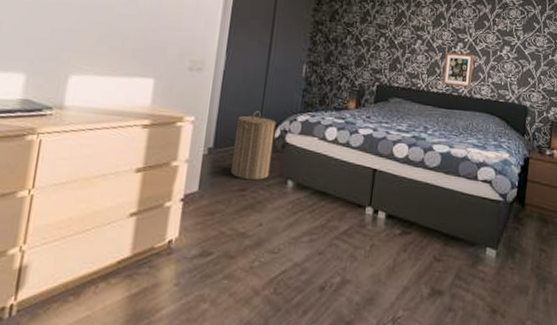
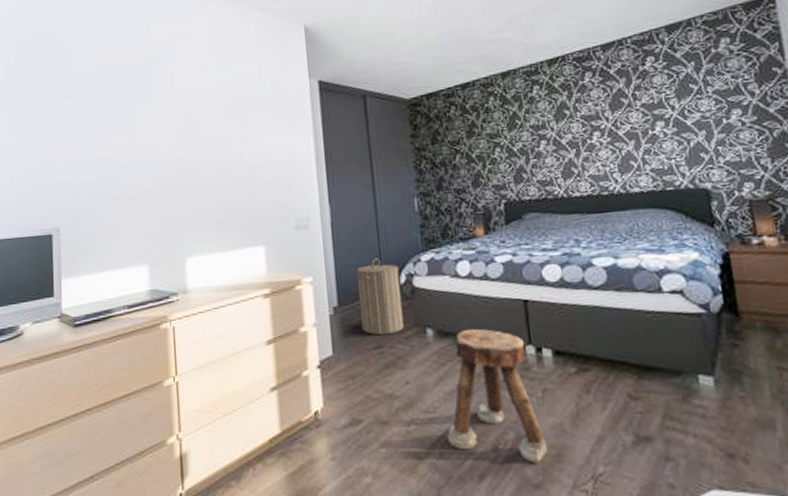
stool: none [283,186,366,304] -> present [446,328,547,463]
picture frame: present [442,52,475,87] -> none [580,142,623,185]

